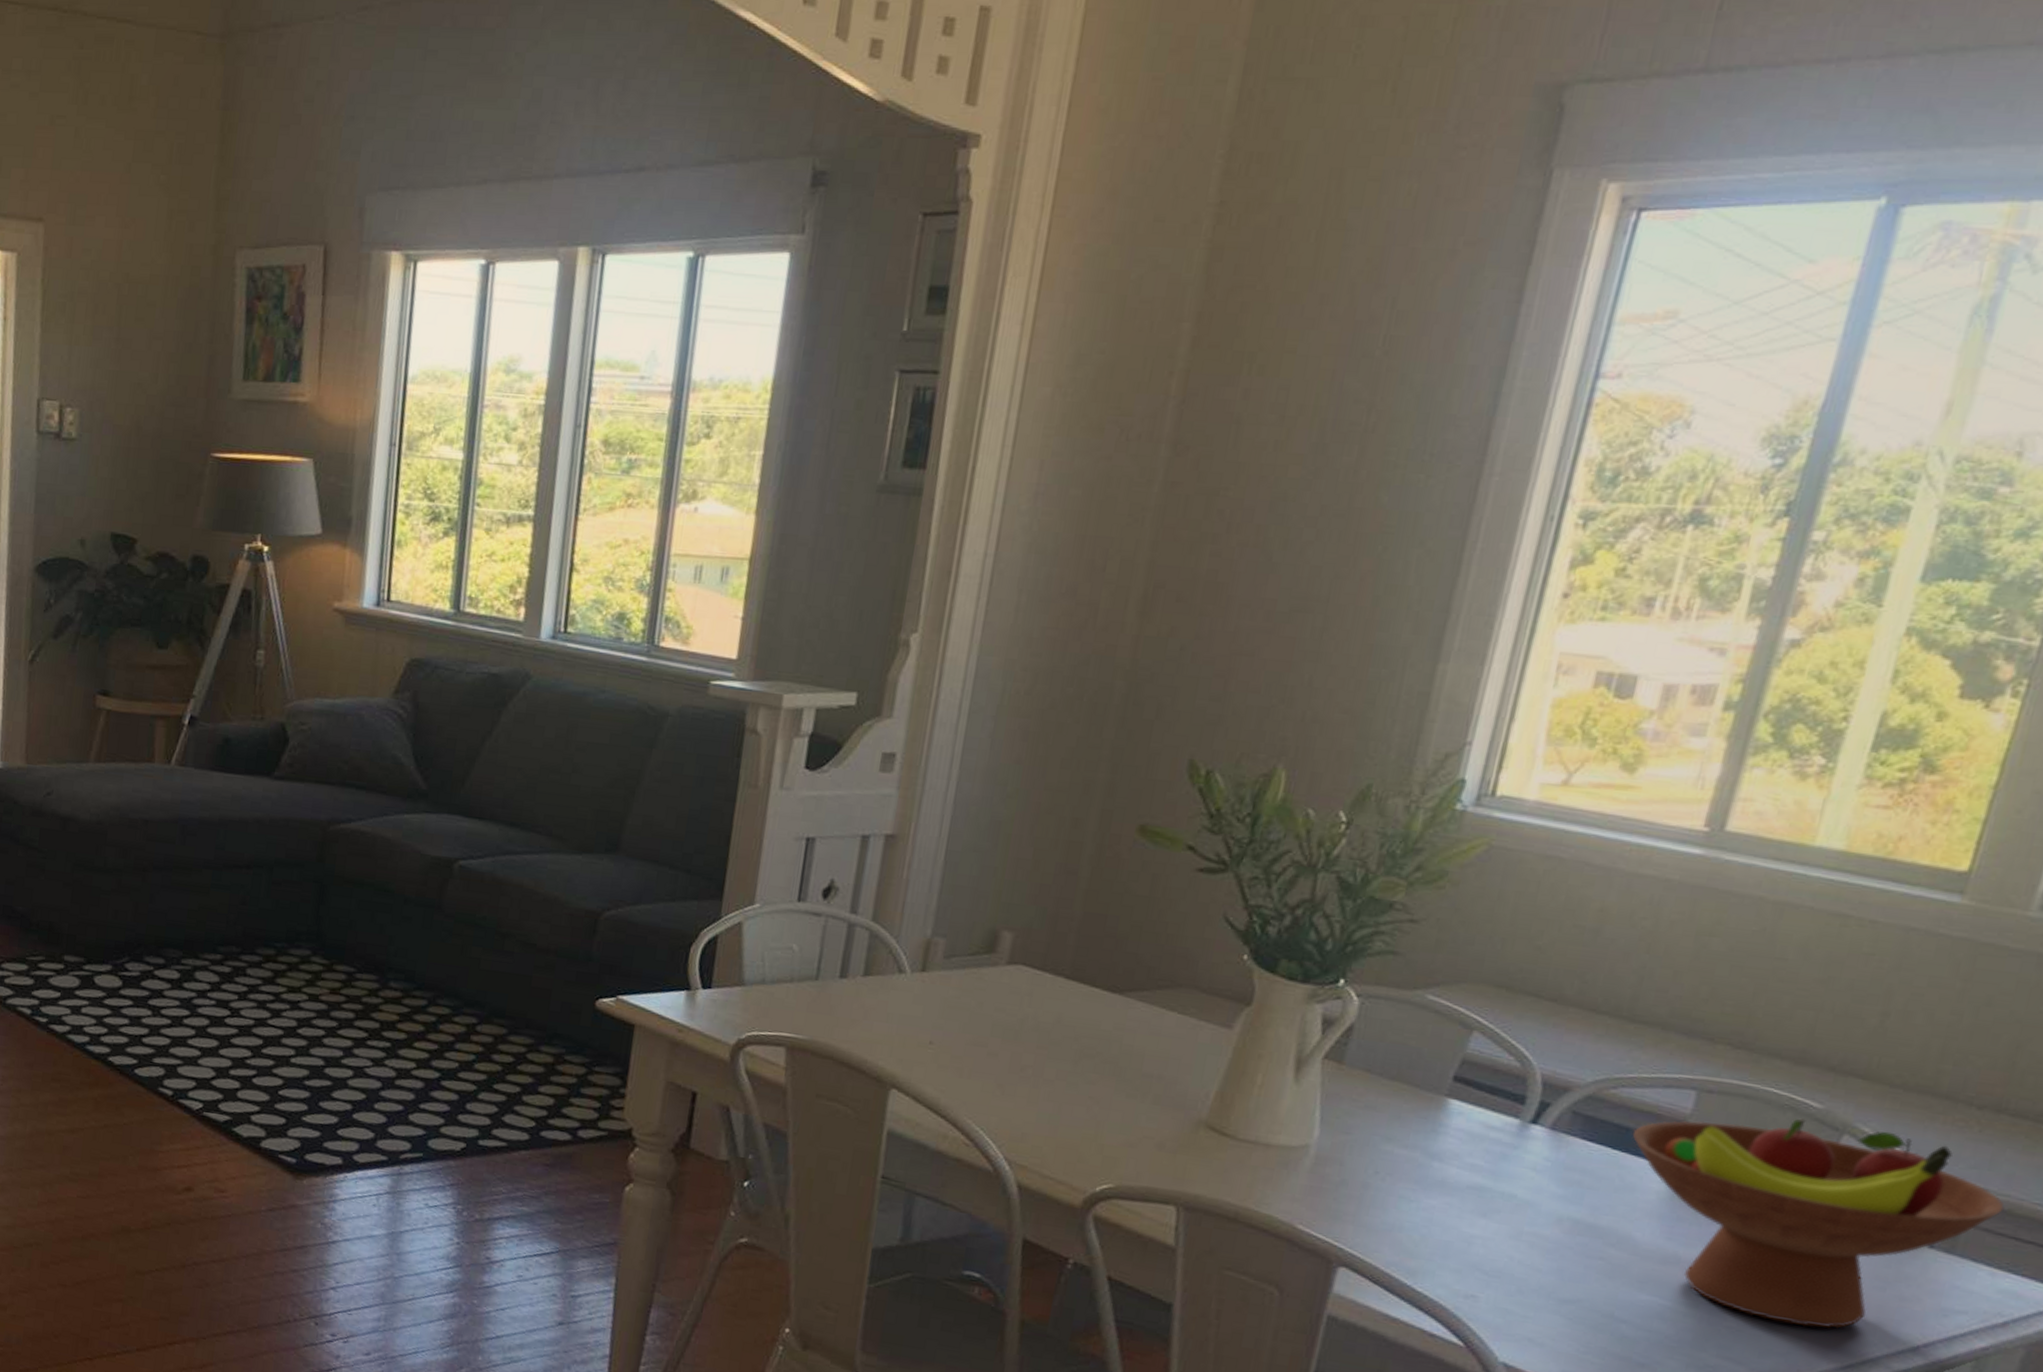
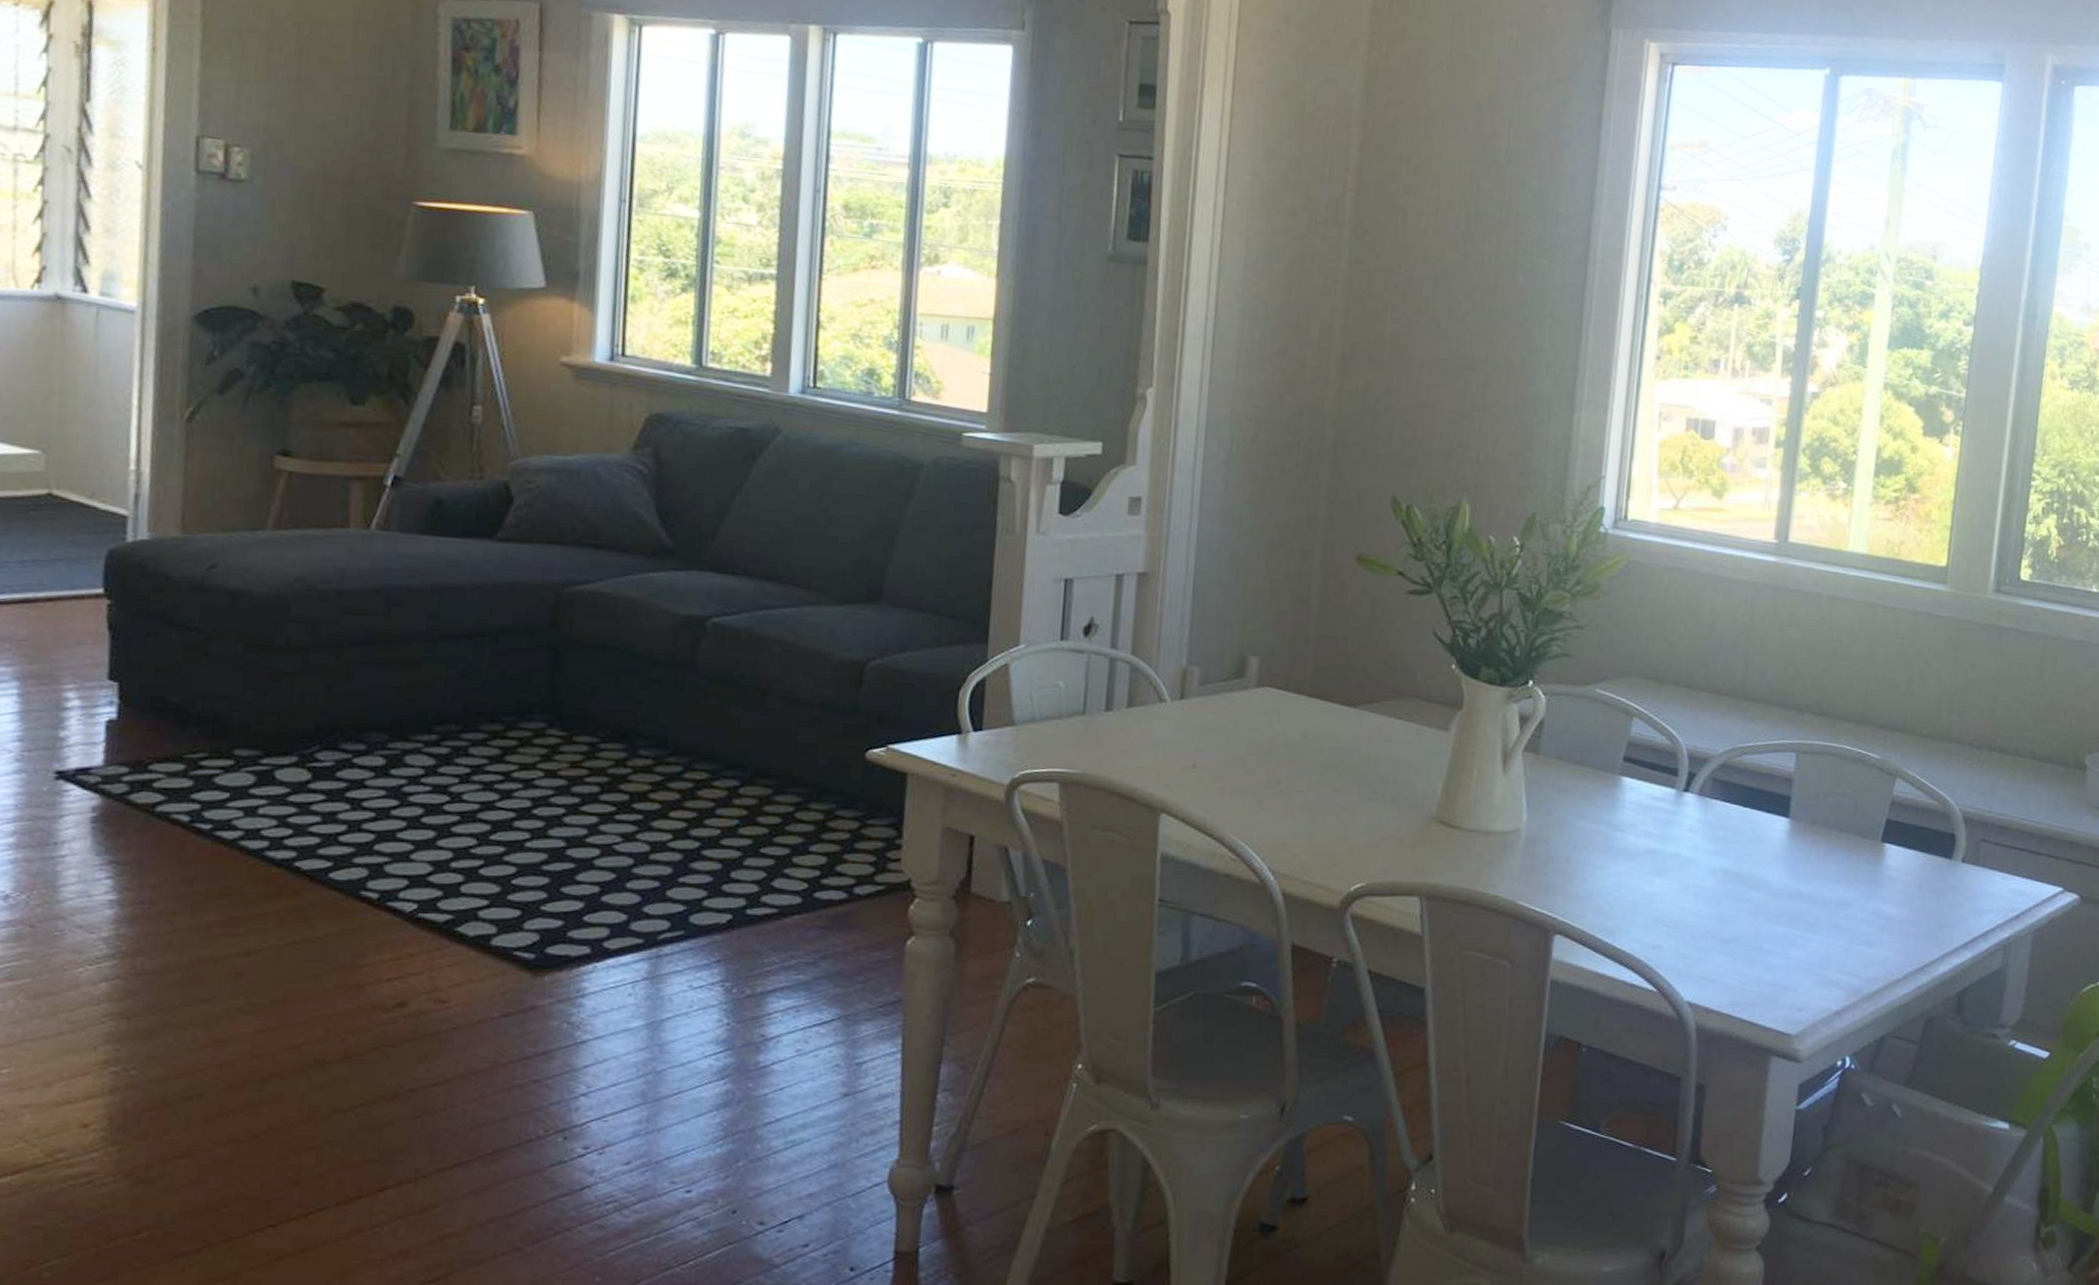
fruit bowl: present [1632,1118,2005,1329] -> none [1756,768,2004,938]

